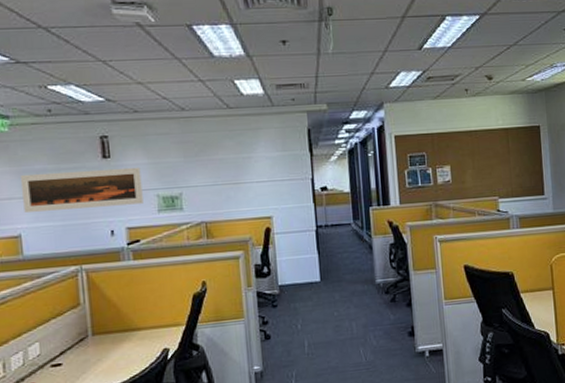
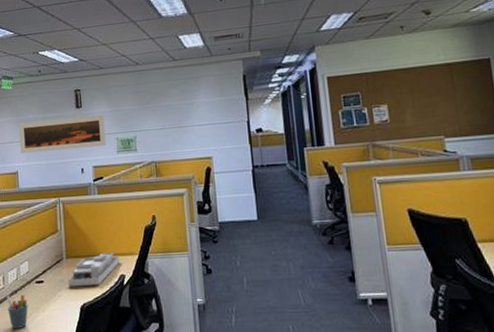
desk organizer: none [95,325,163,368] -> present [68,253,120,287]

